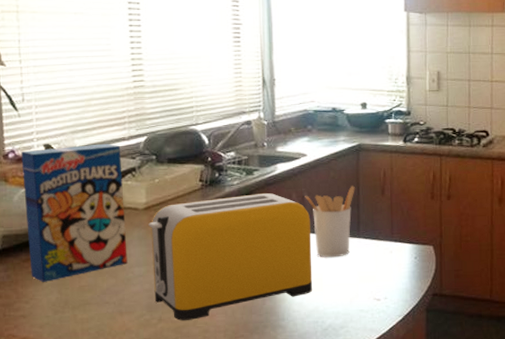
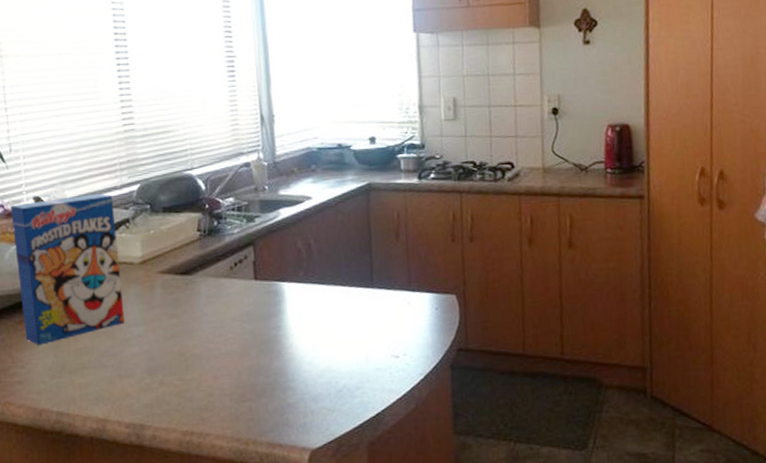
toaster: present [148,192,313,321] -> none [145,241,324,384]
utensil holder: present [305,186,355,258] -> none [311,230,367,311]

